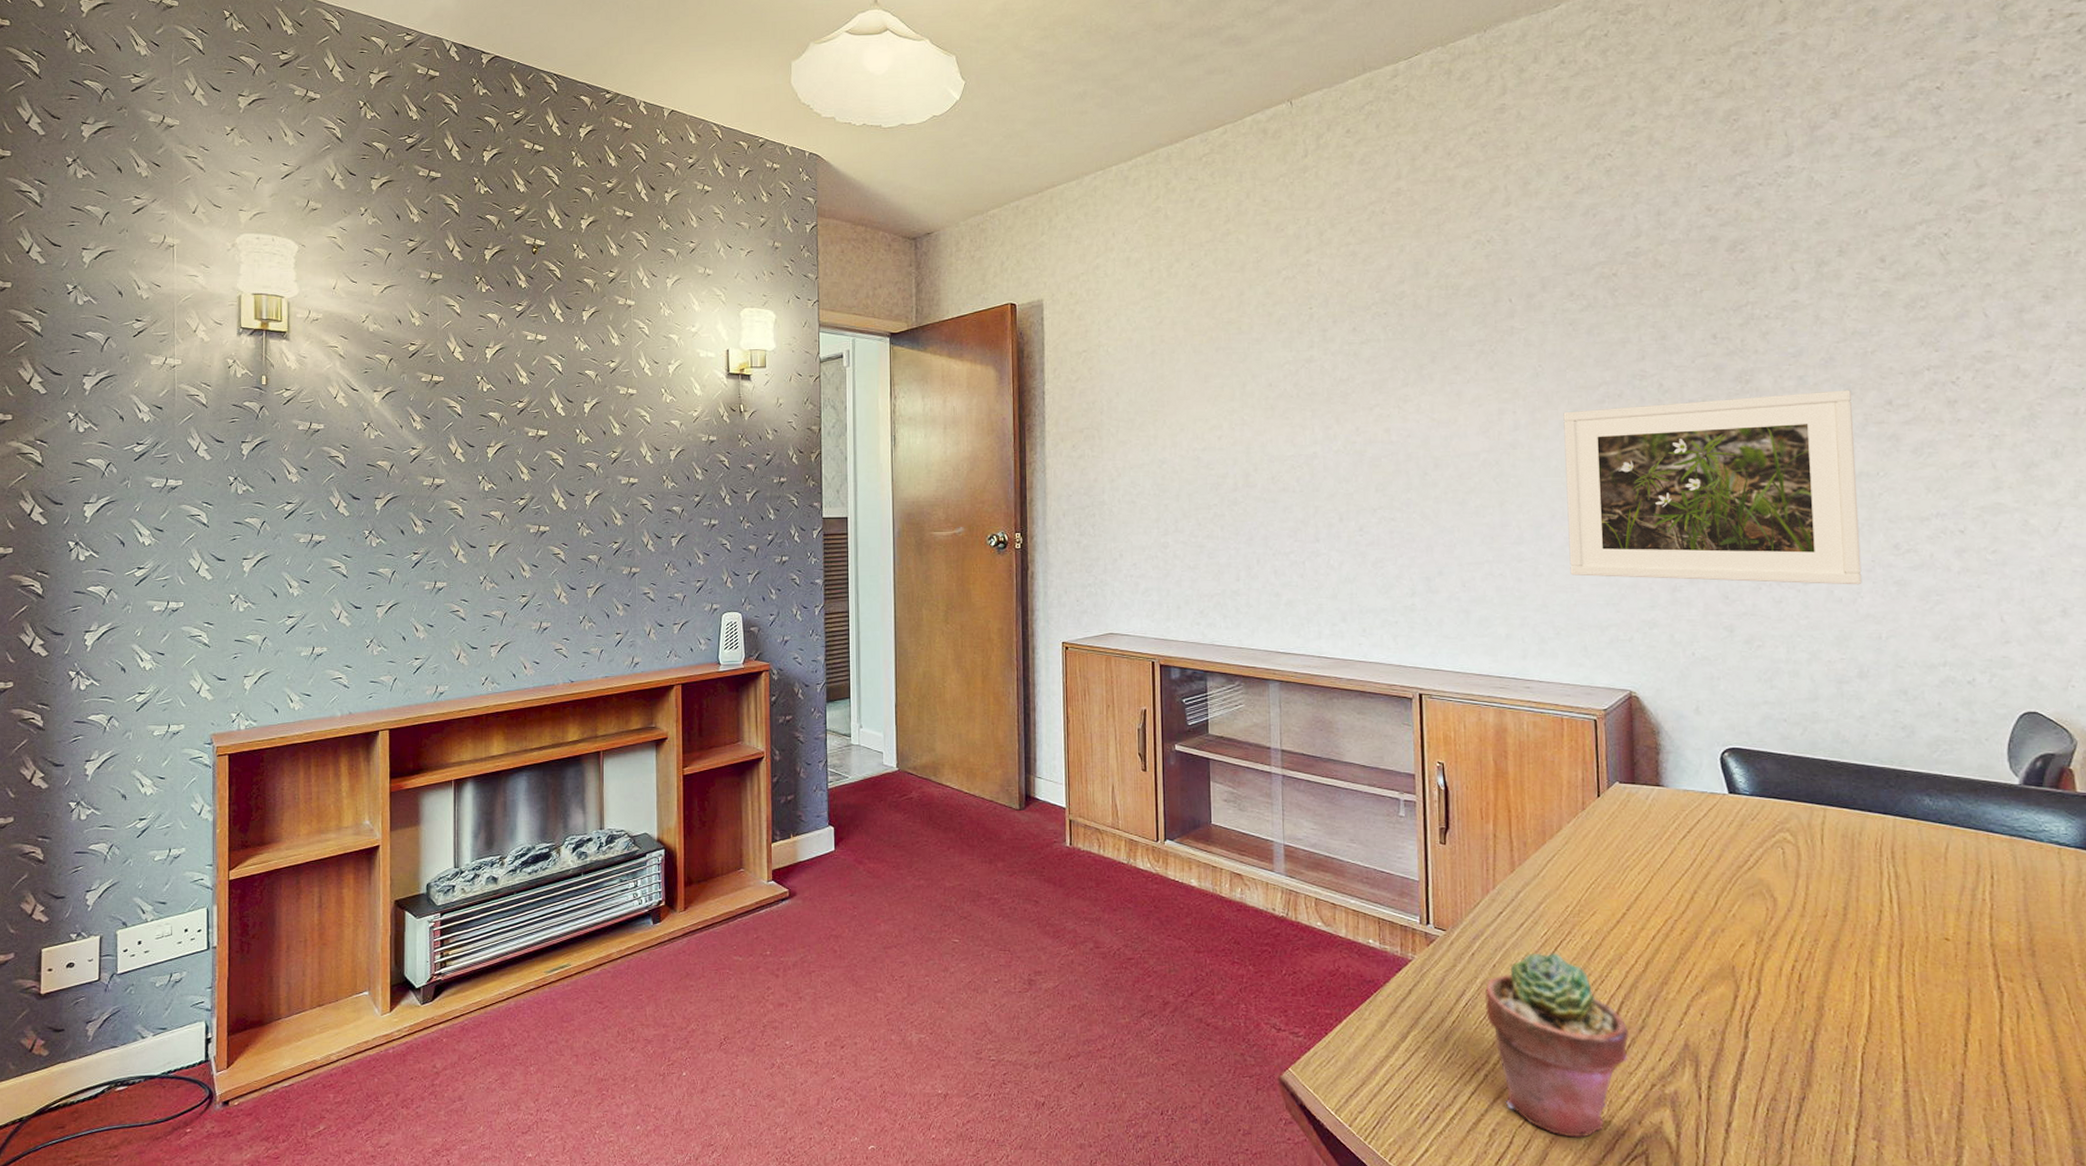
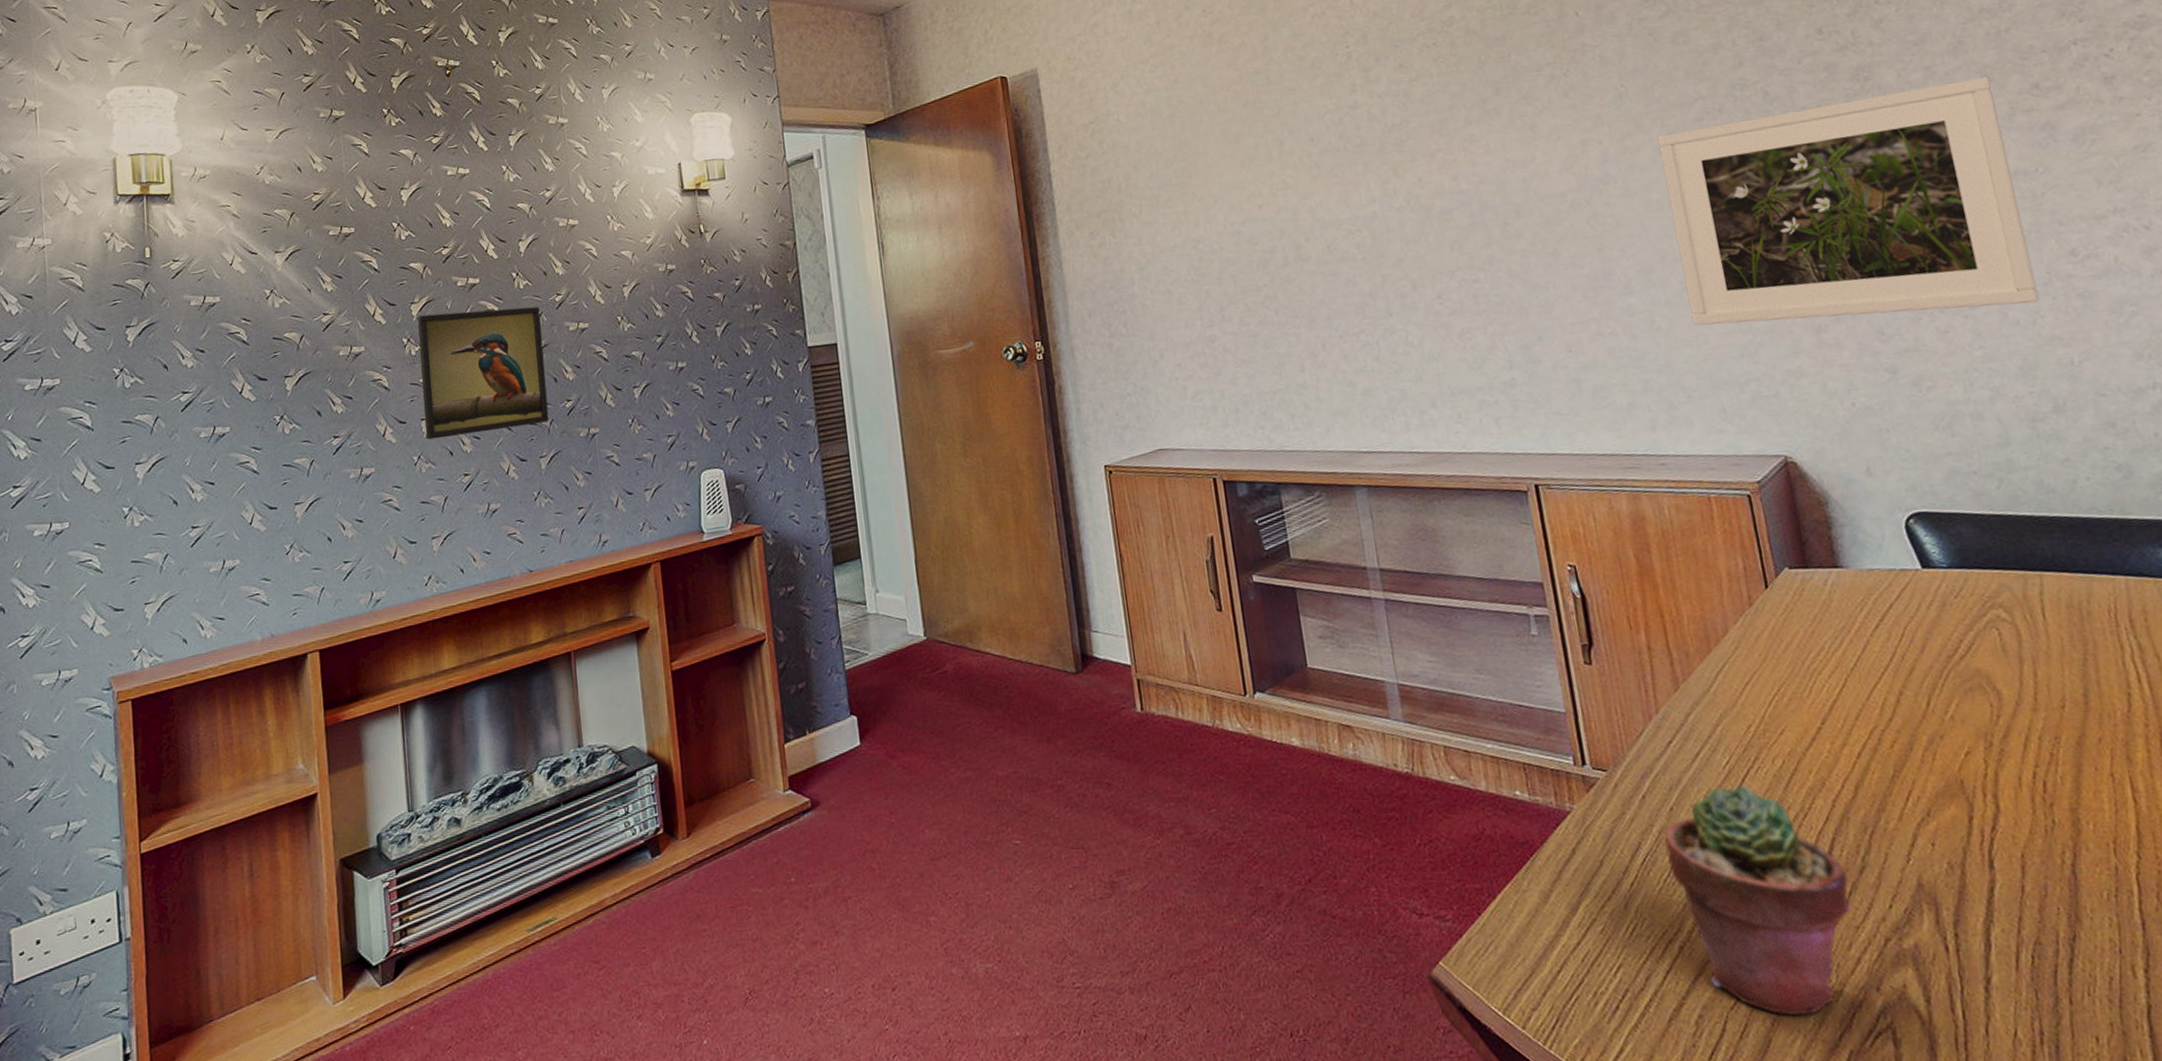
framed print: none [491,458,598,564] -> present [418,306,549,440]

